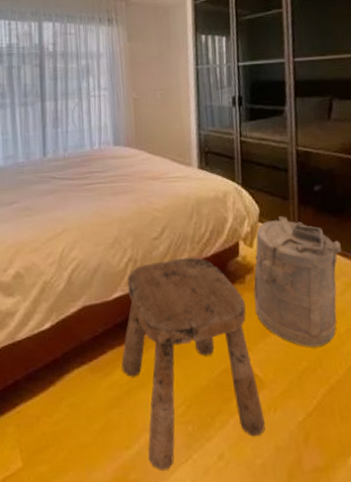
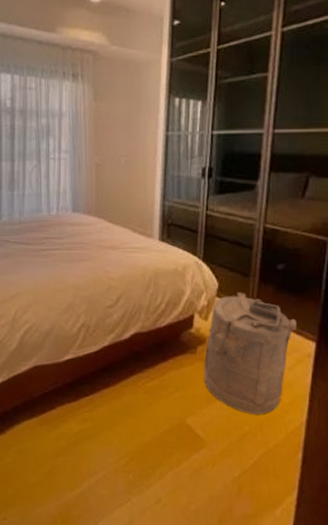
stool: present [121,257,265,470] -> none [70,326,202,510]

